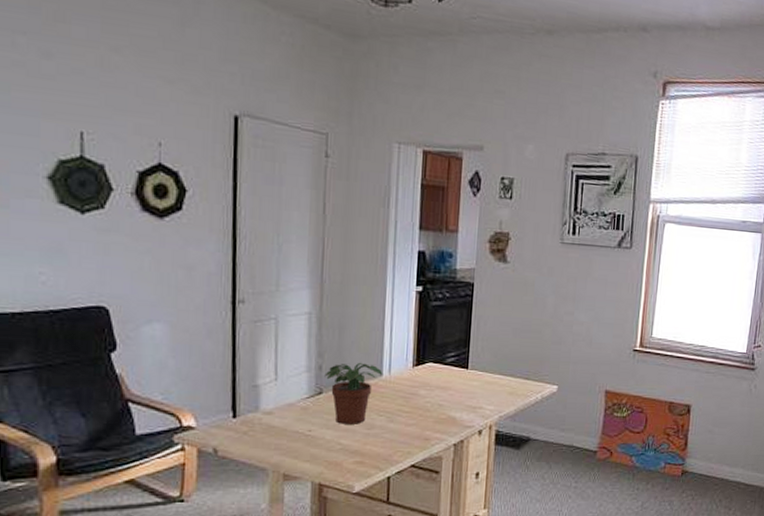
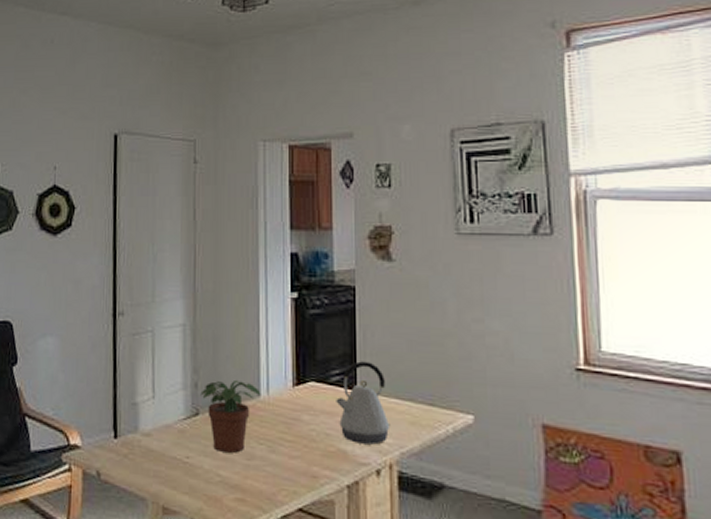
kettle: none [449,345,493,411] -> present [336,361,391,445]

